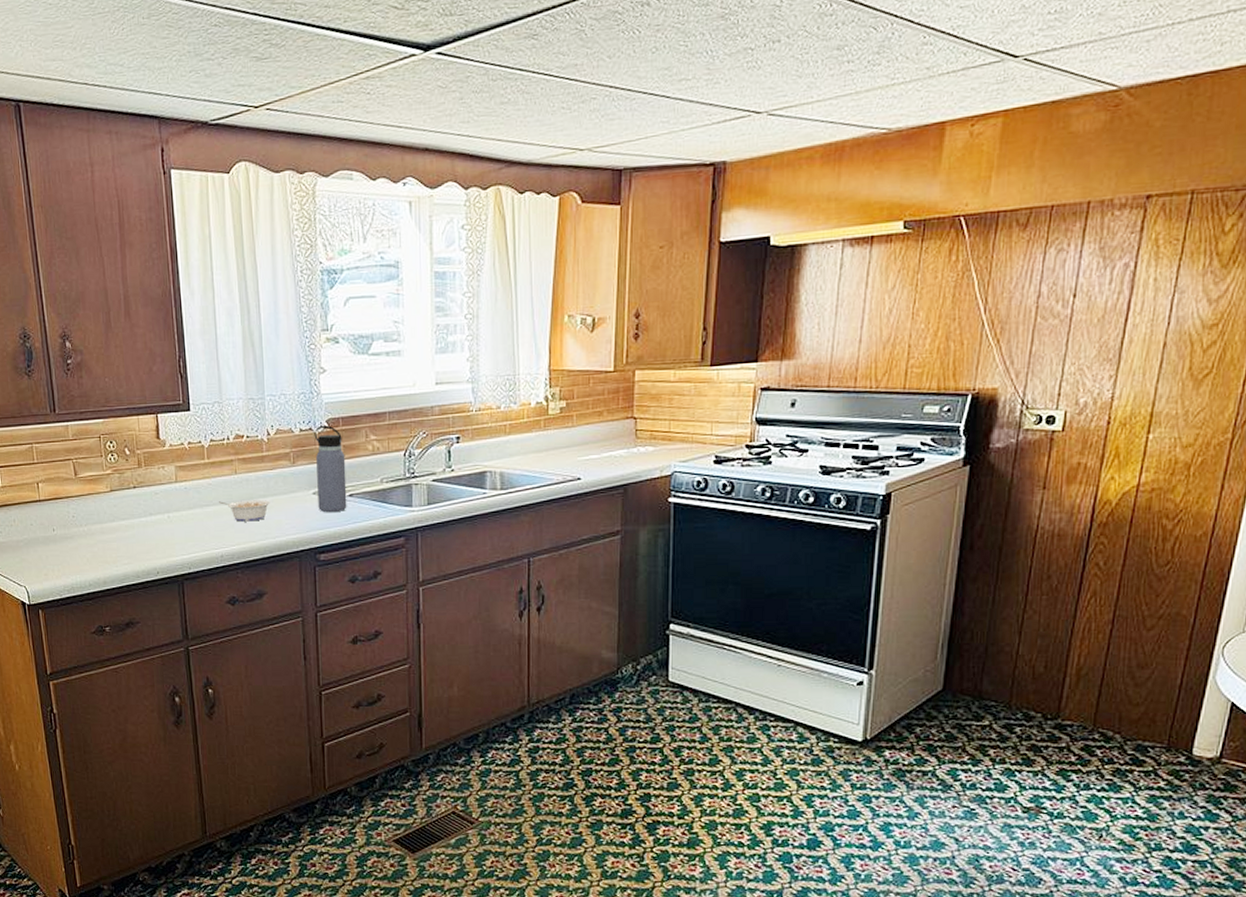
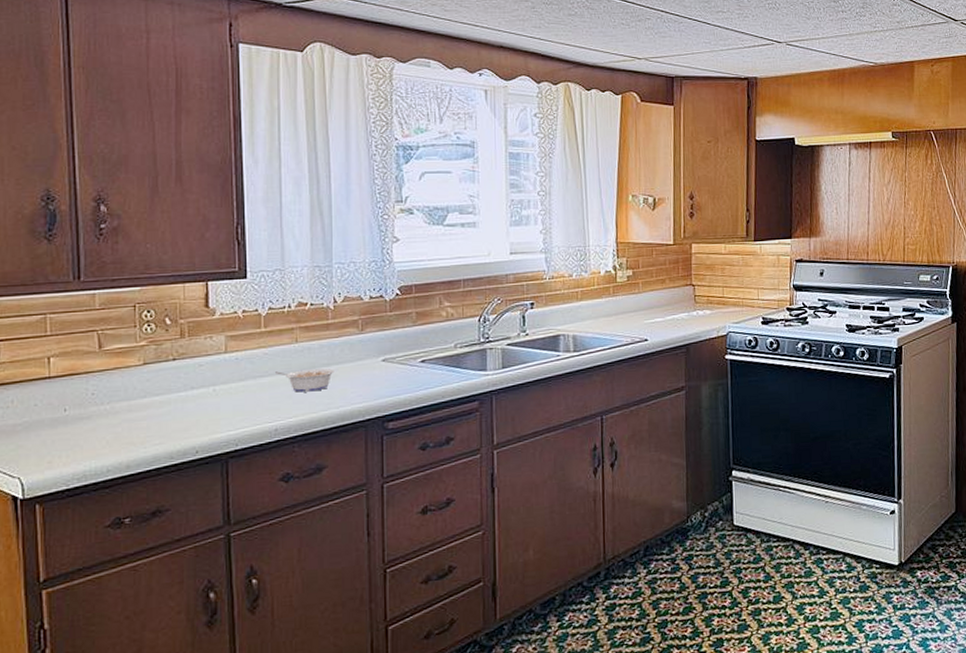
water bottle: present [314,425,347,513] -> none [385,292,419,380]

